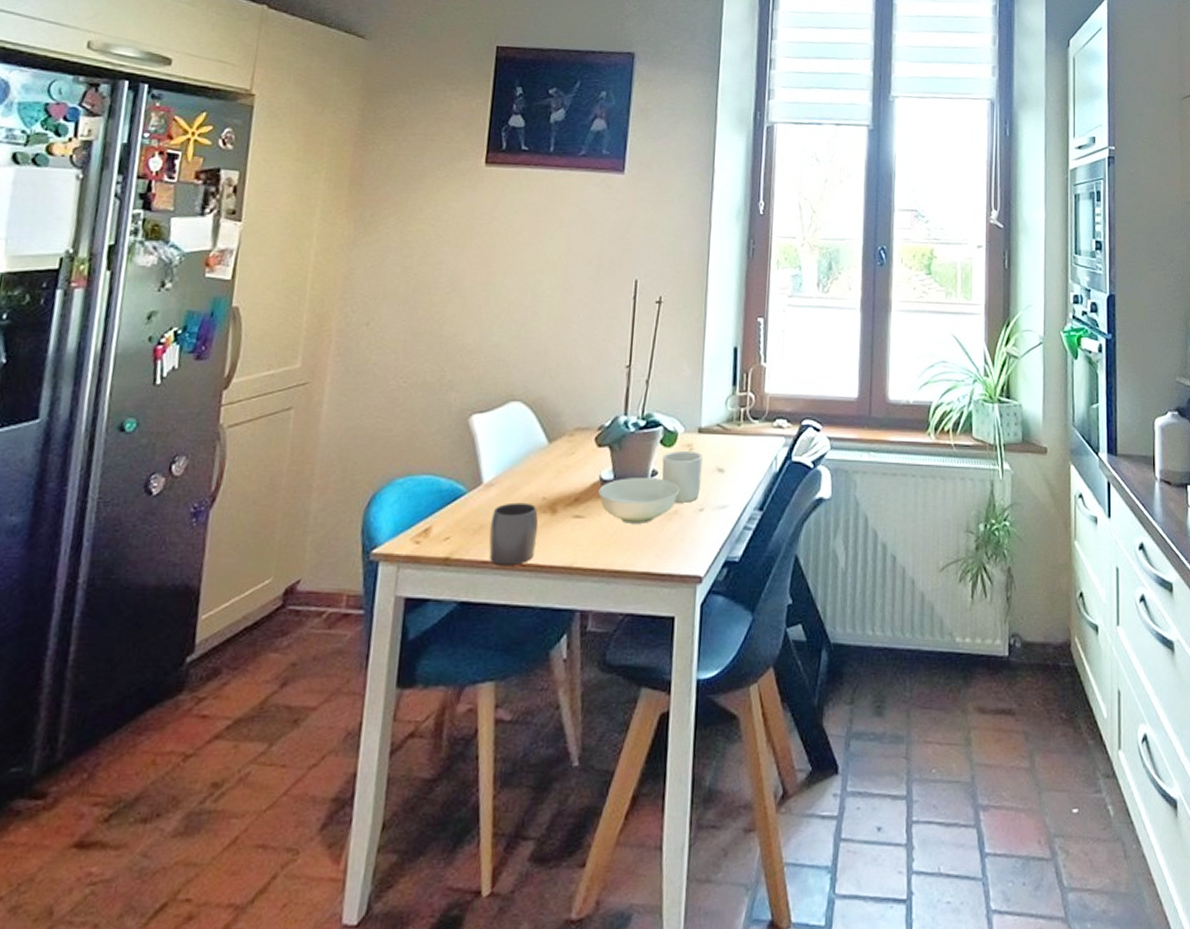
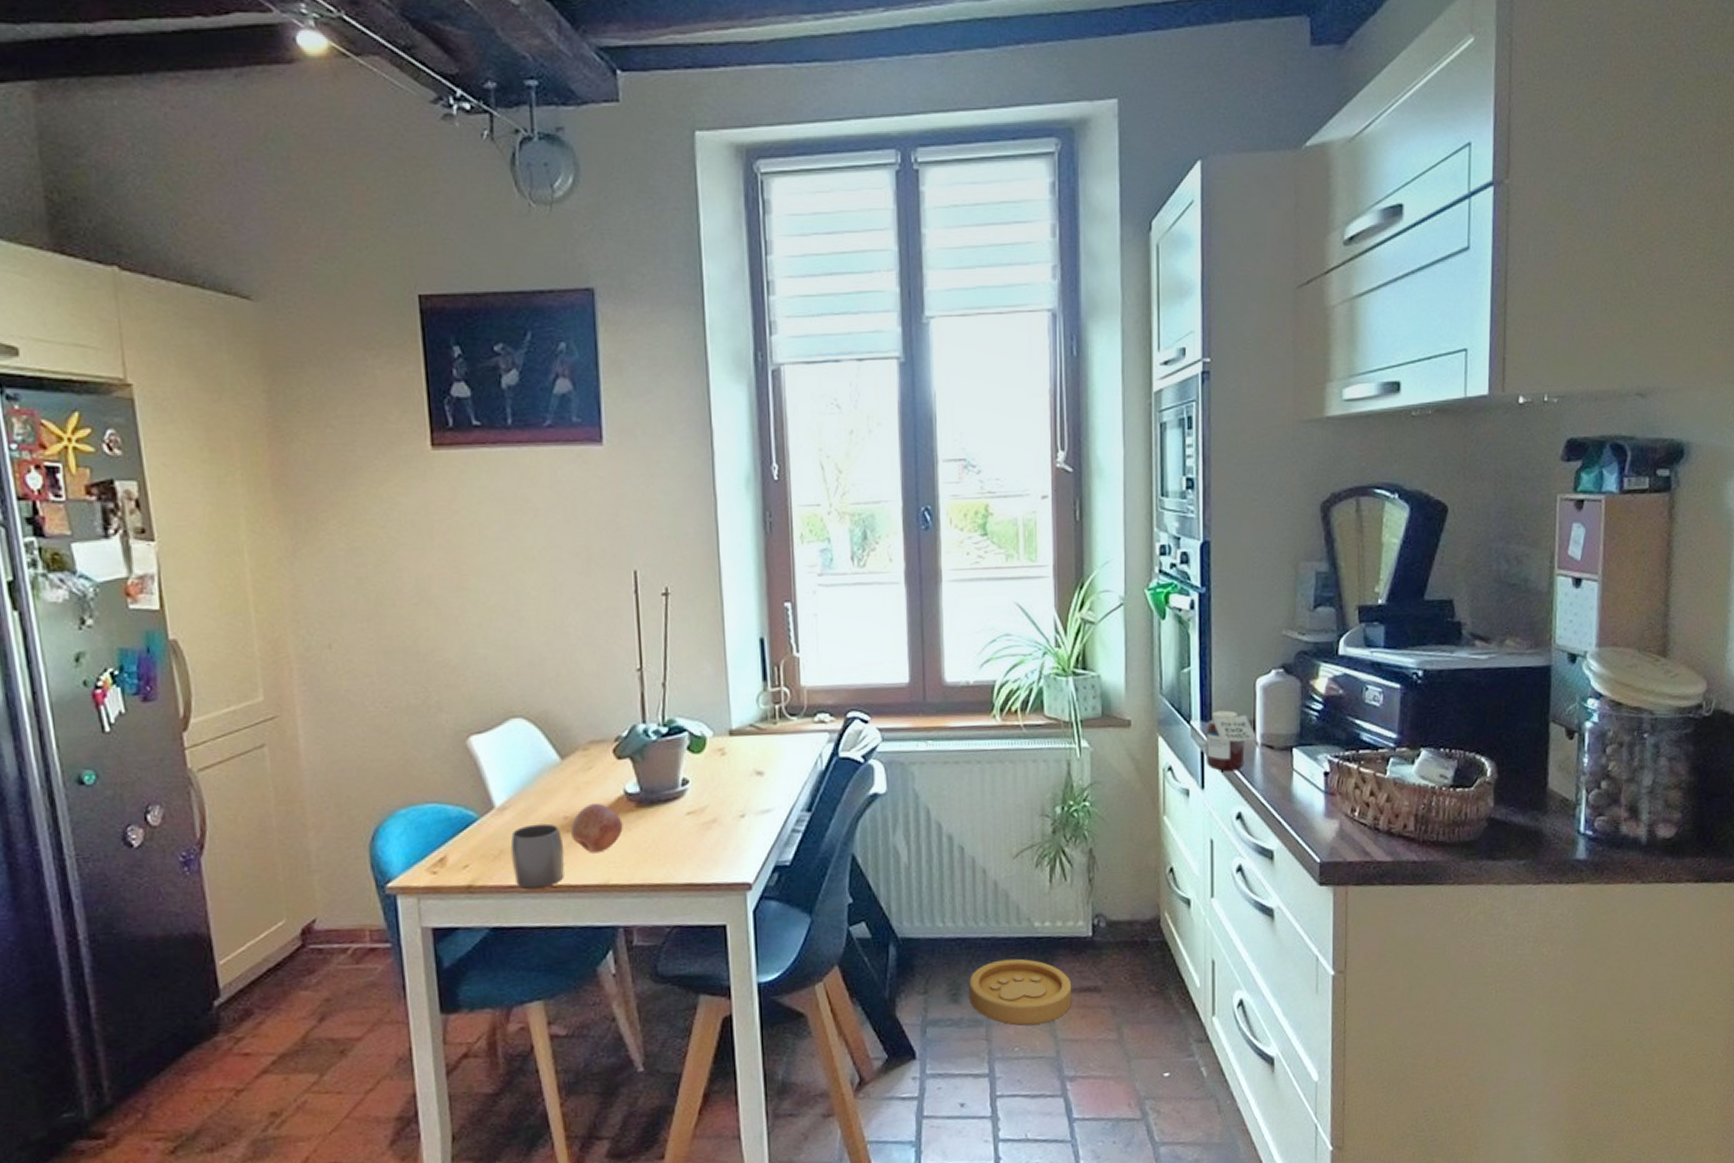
fruit: none [546,486,594,535] -> present [570,803,623,854]
bowl: present [598,478,680,524] -> none [625,787,716,836]
mug: present [661,450,703,503] -> none [692,755,739,811]
pet bowl: none [892,673,988,745] -> present [969,958,1072,1026]
jar: none [1112,445,1157,503] -> present [1205,710,1258,772]

